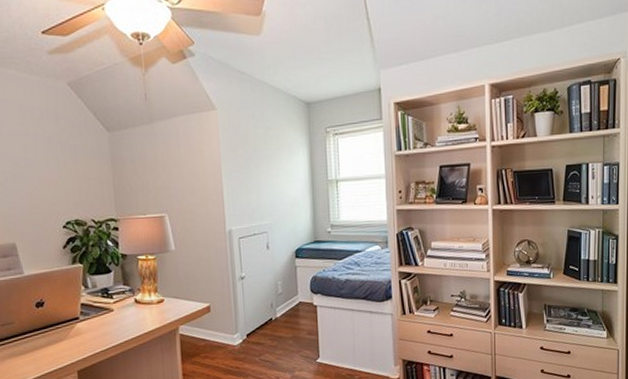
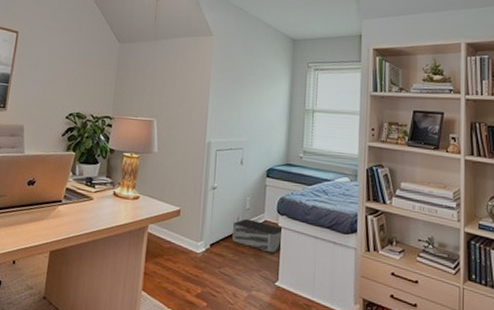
storage bin: none [266,303,319,333] -> present [231,218,284,253]

